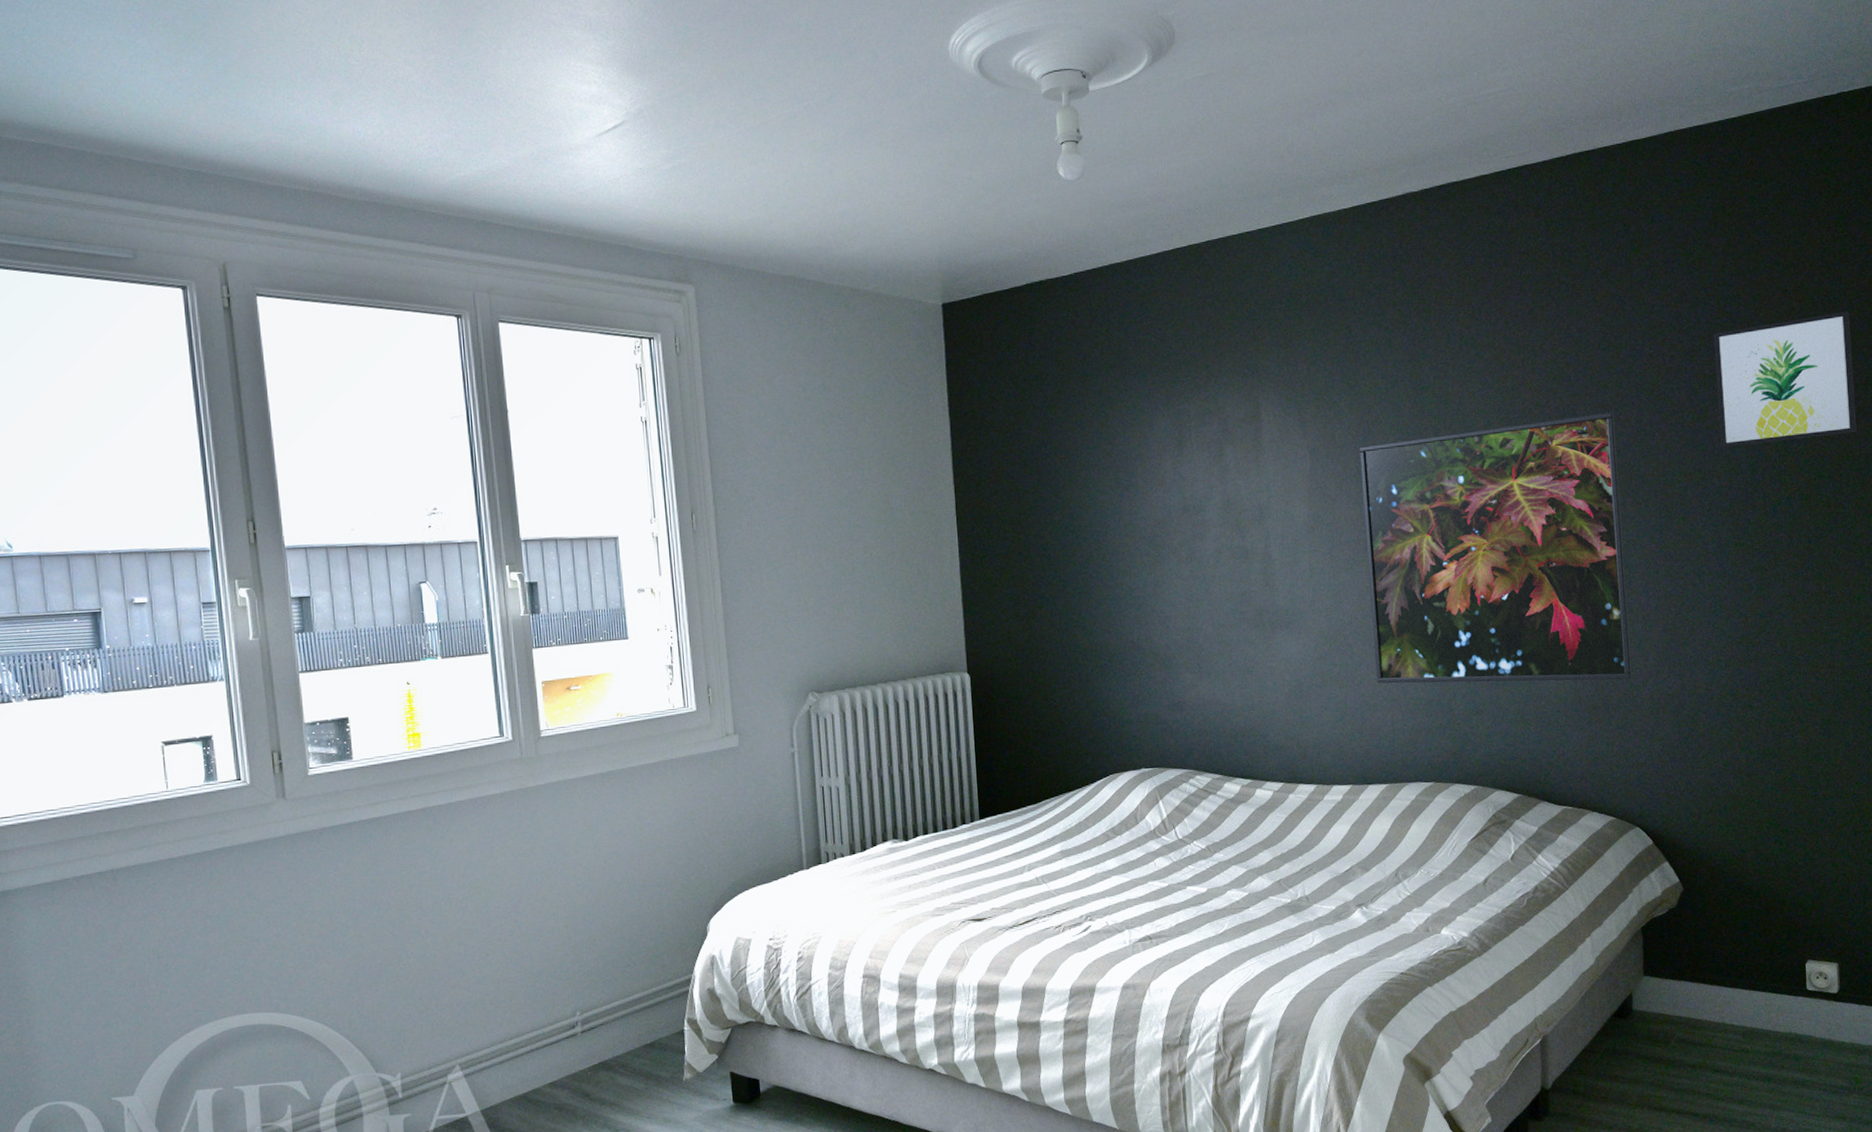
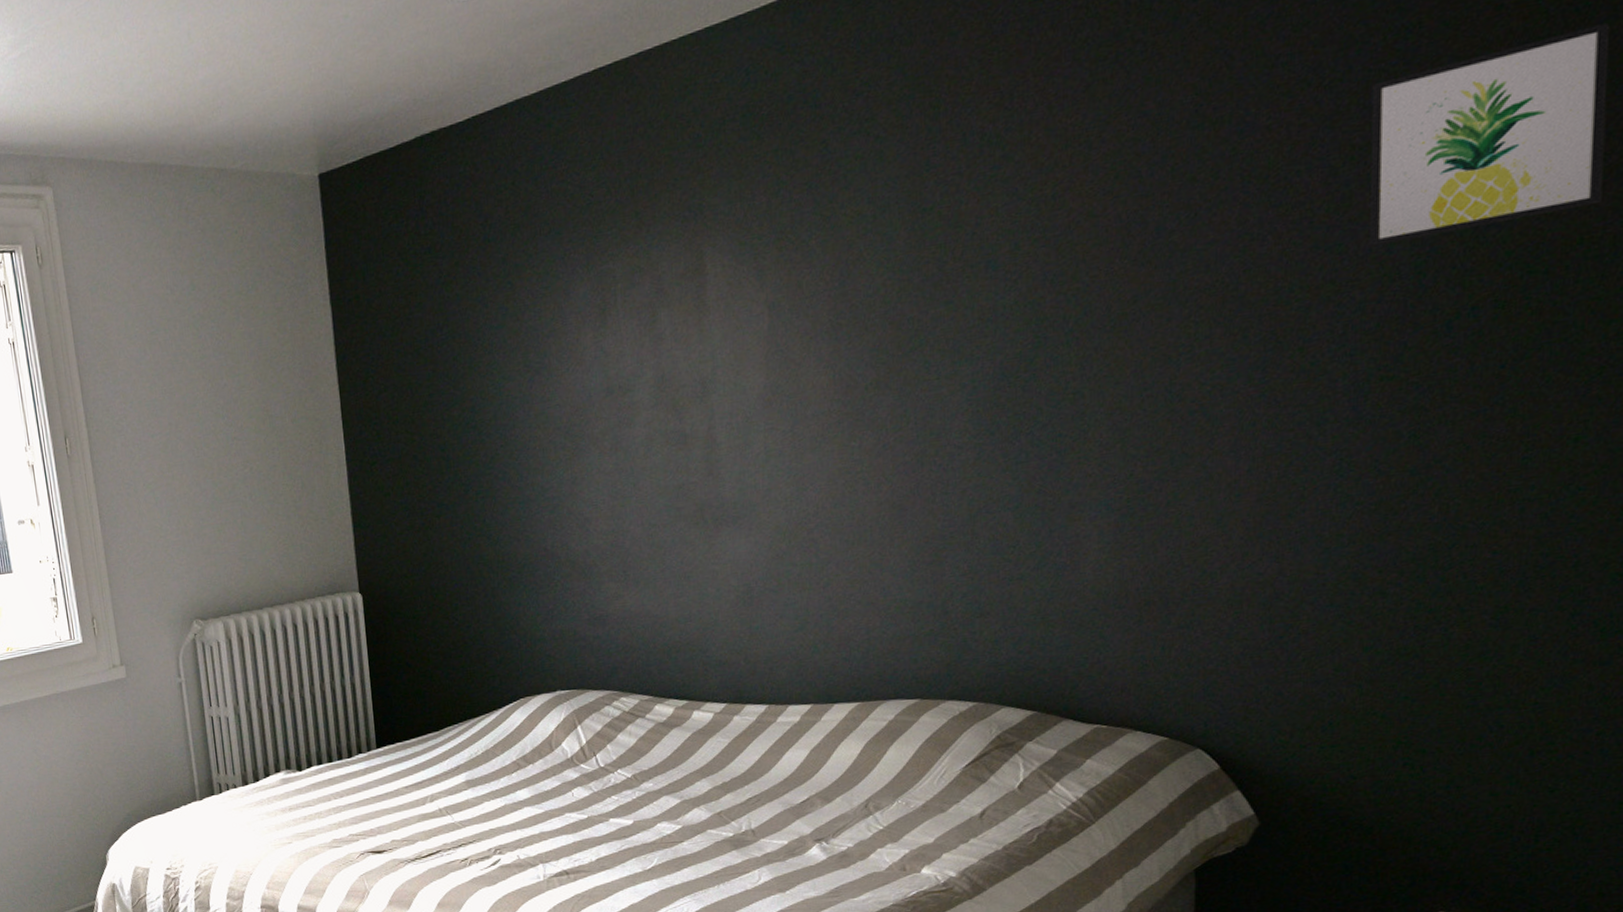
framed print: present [1359,412,1633,684] -> none [834,213,1207,585]

